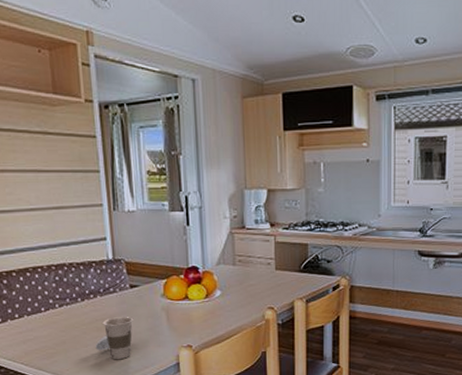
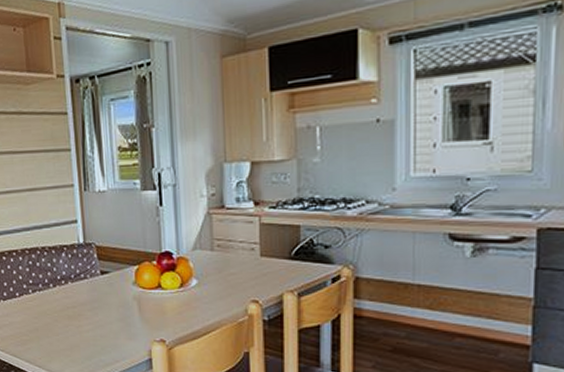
cup: present [95,316,134,360] -> none [66,304,105,352]

